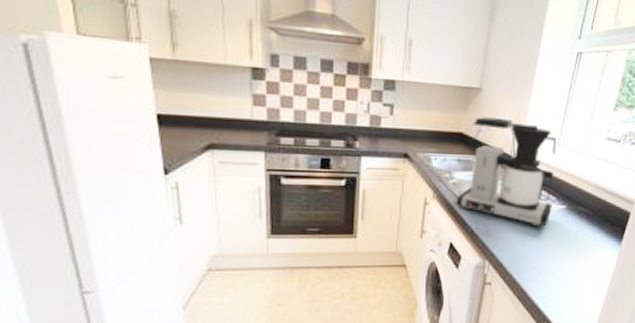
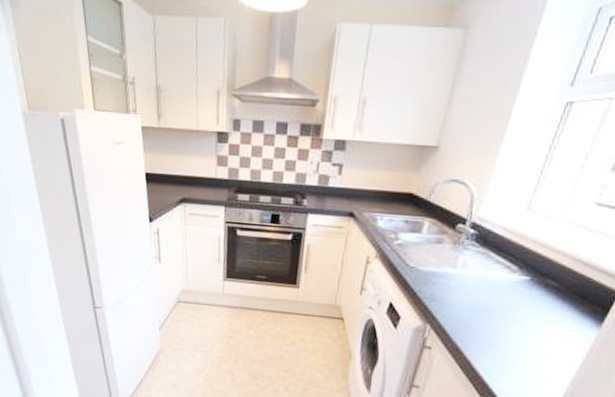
coffee maker: present [456,117,556,228] -> none [400,177,526,298]

